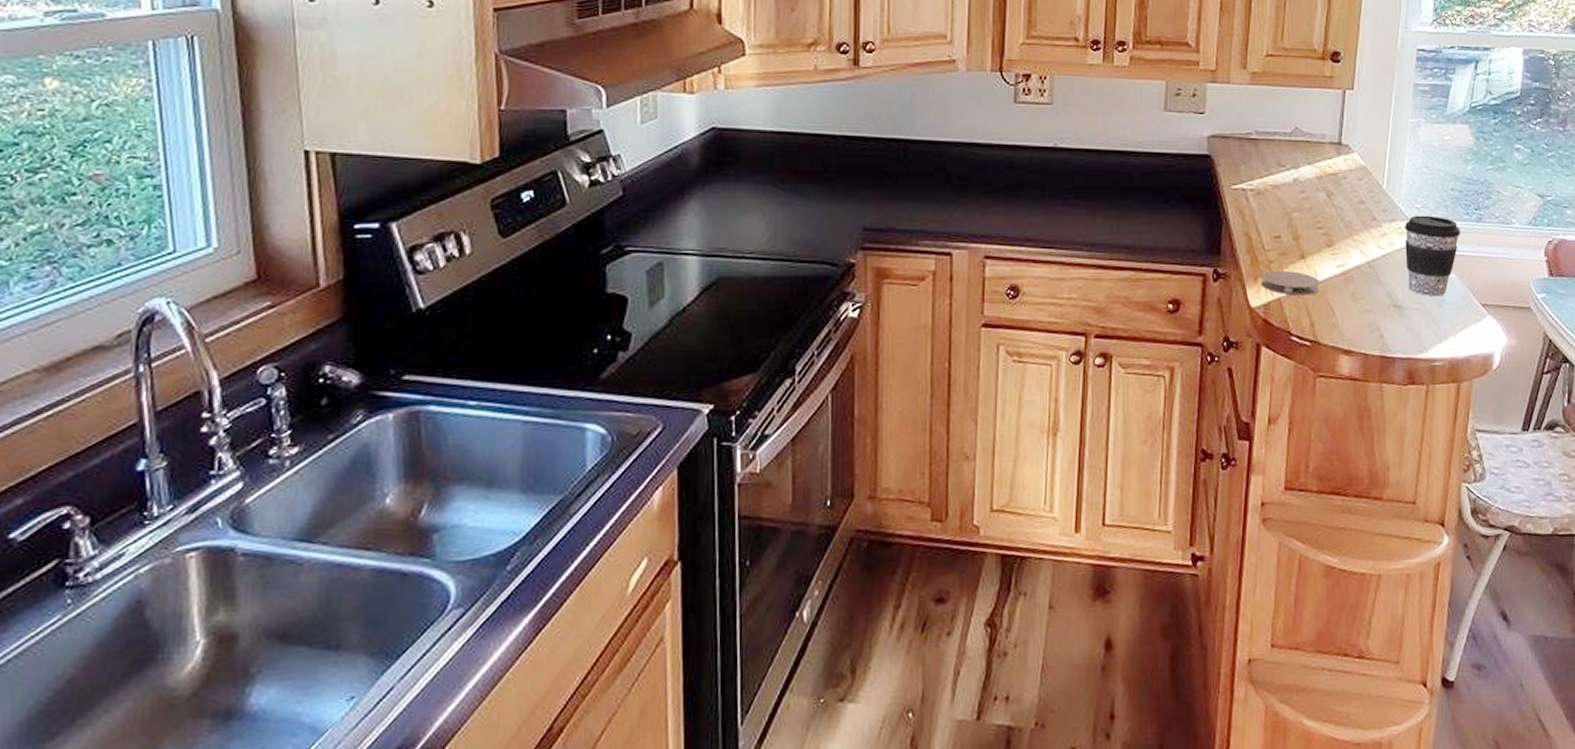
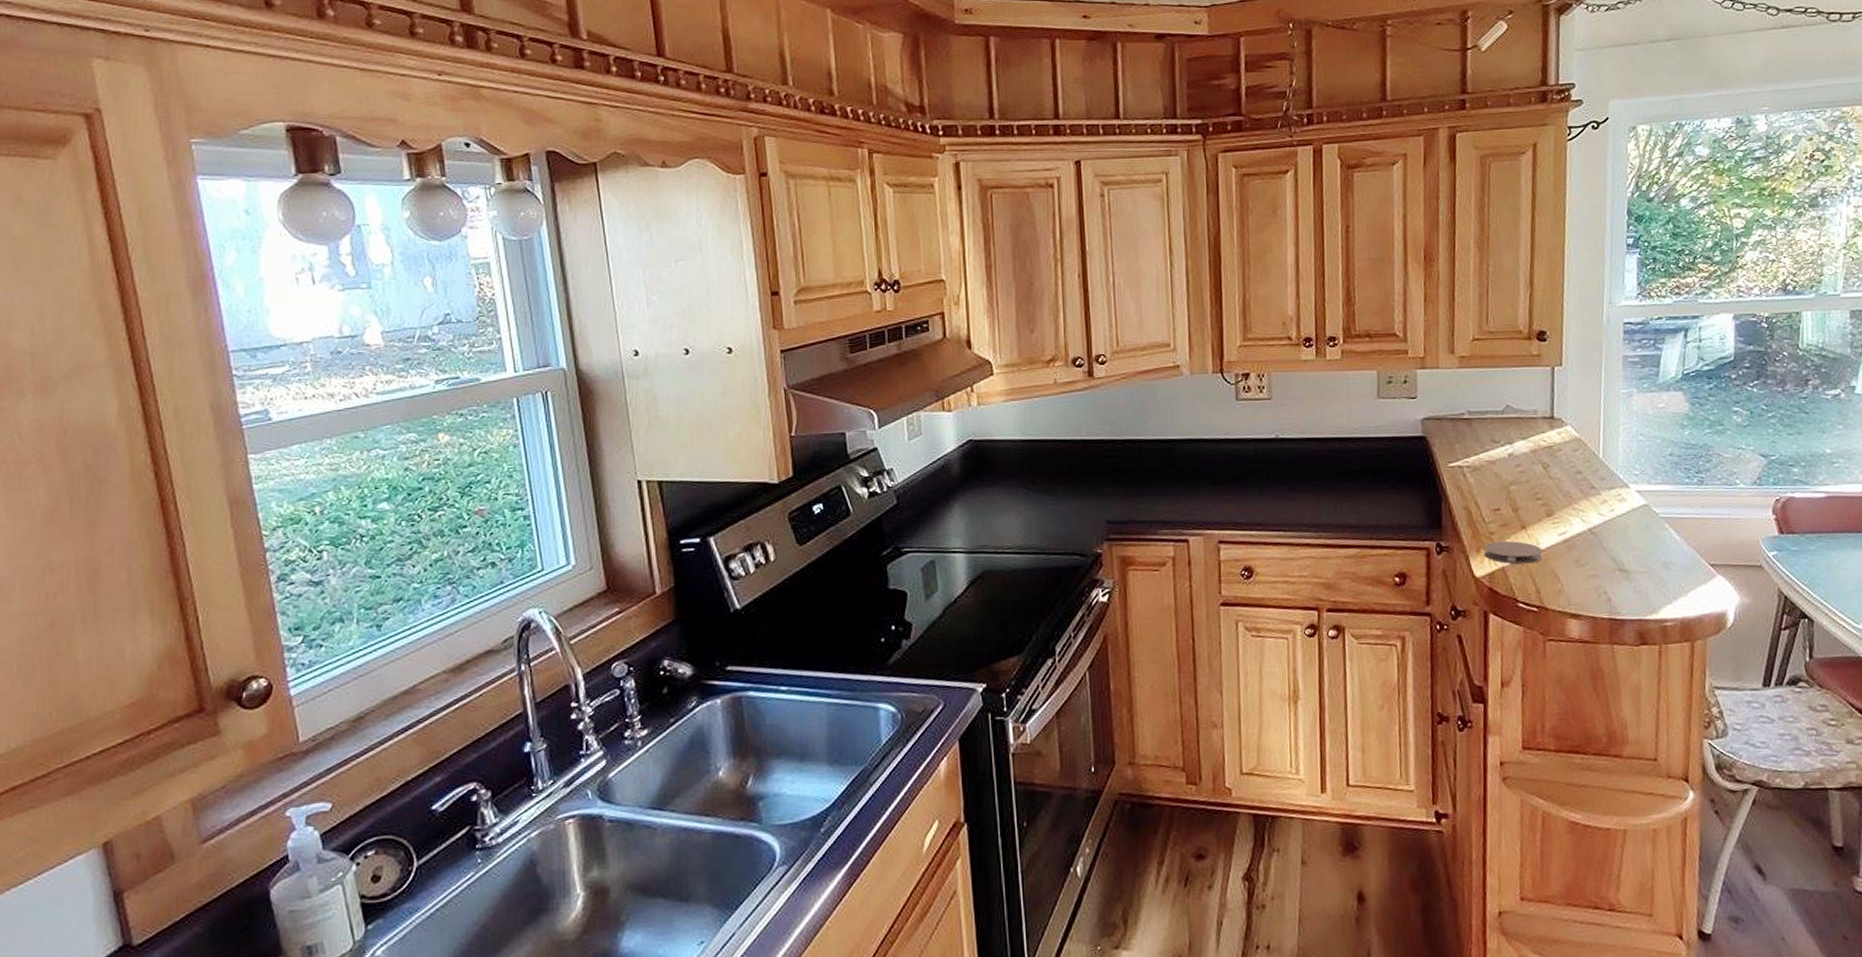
coffee cup: present [1404,215,1460,297] -> none [1623,481,1682,559]

